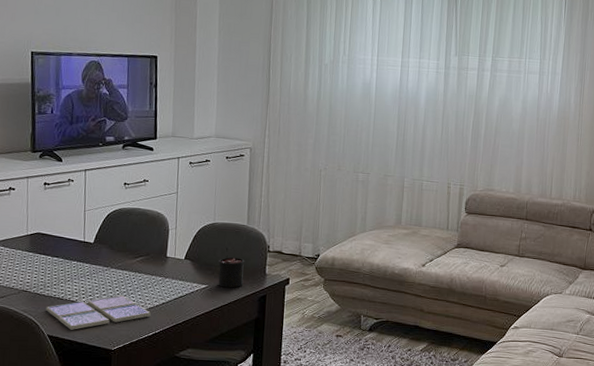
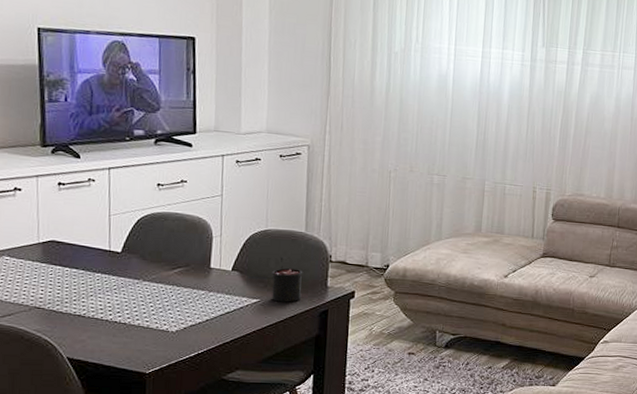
drink coaster: present [45,294,151,330] -> none [64,311,192,352]

